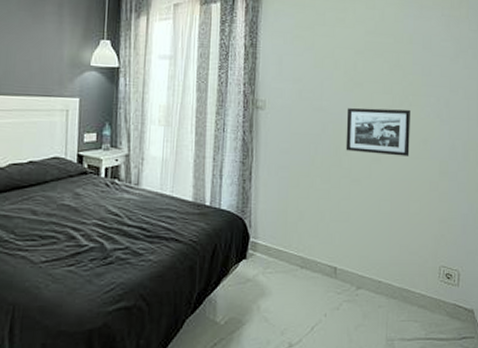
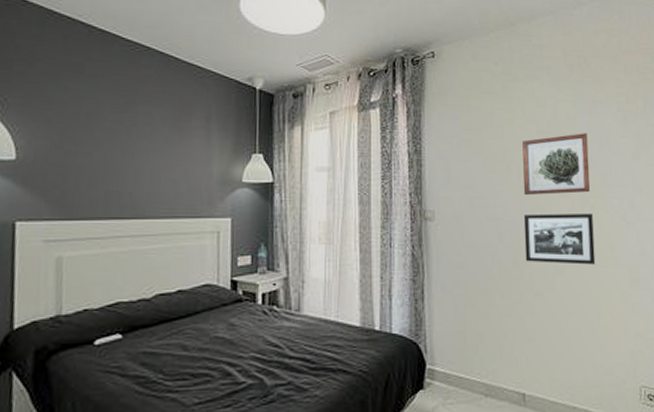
wall art: none [348,35,412,91] -> present [522,133,590,196]

